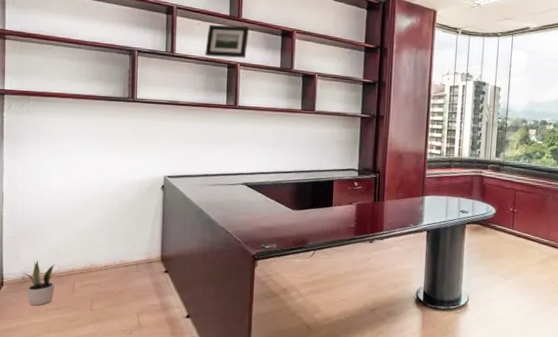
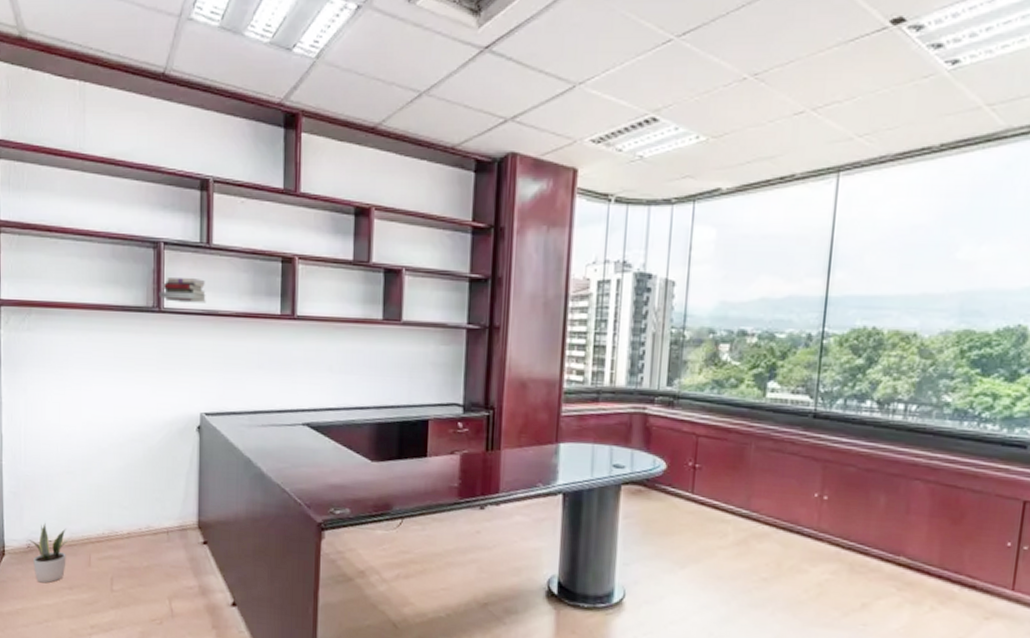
books: none [133,76,170,96] -> present [159,277,206,303]
picture frame: present [205,25,249,58] -> none [251,203,310,248]

